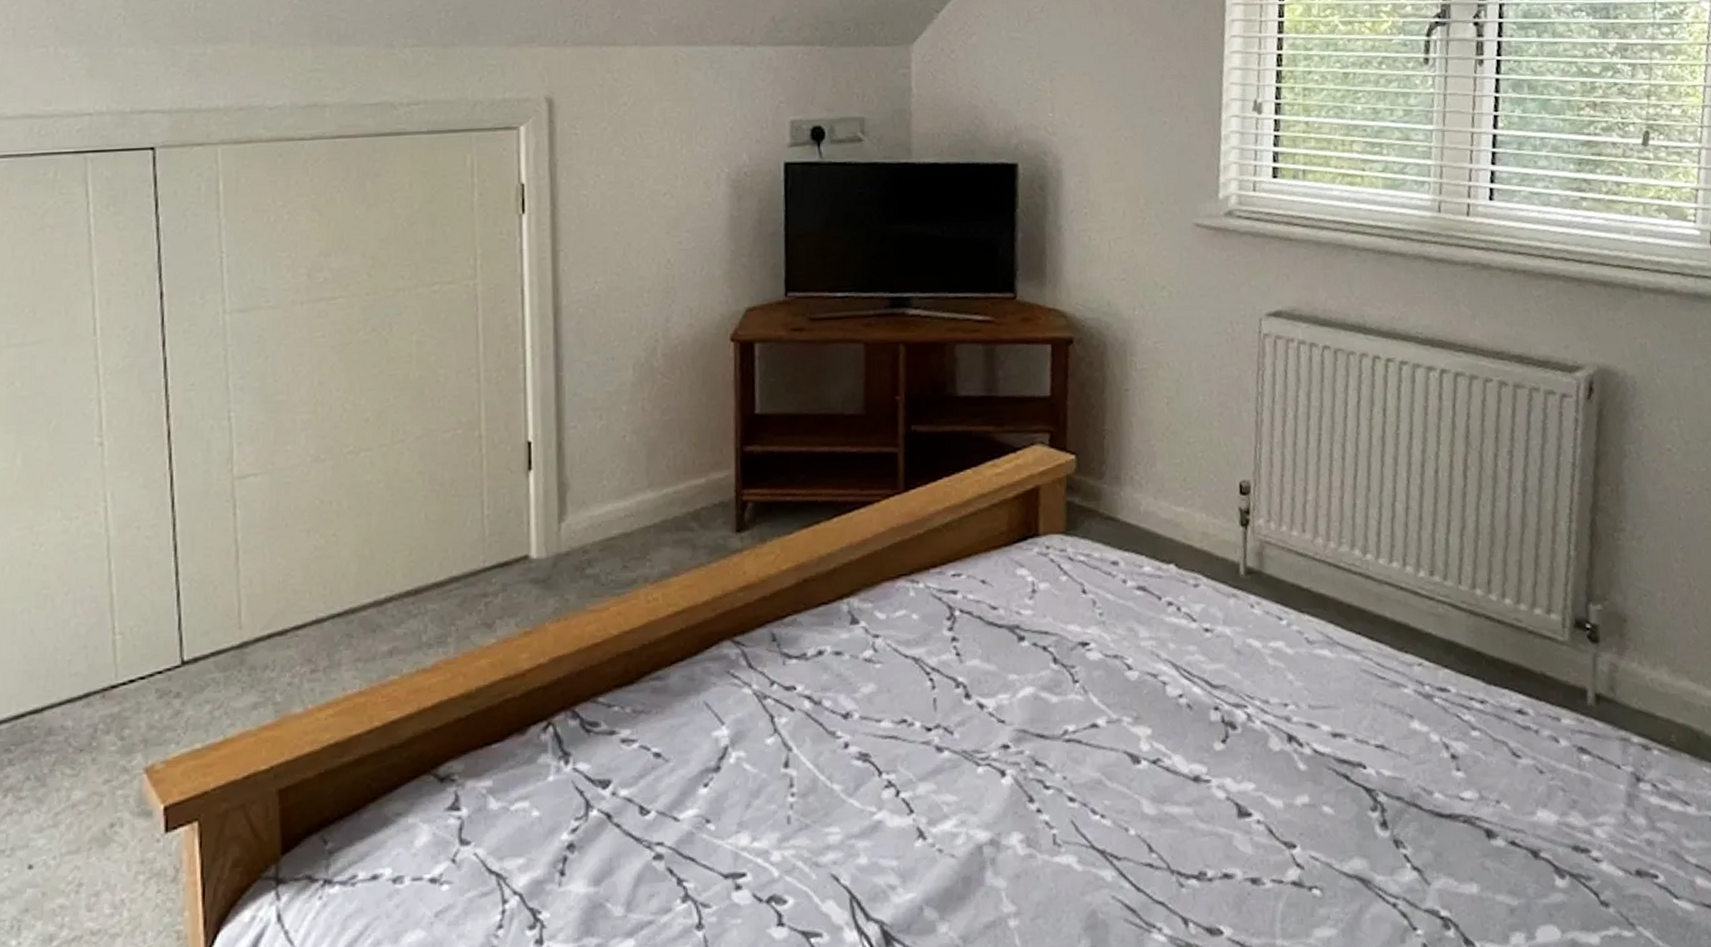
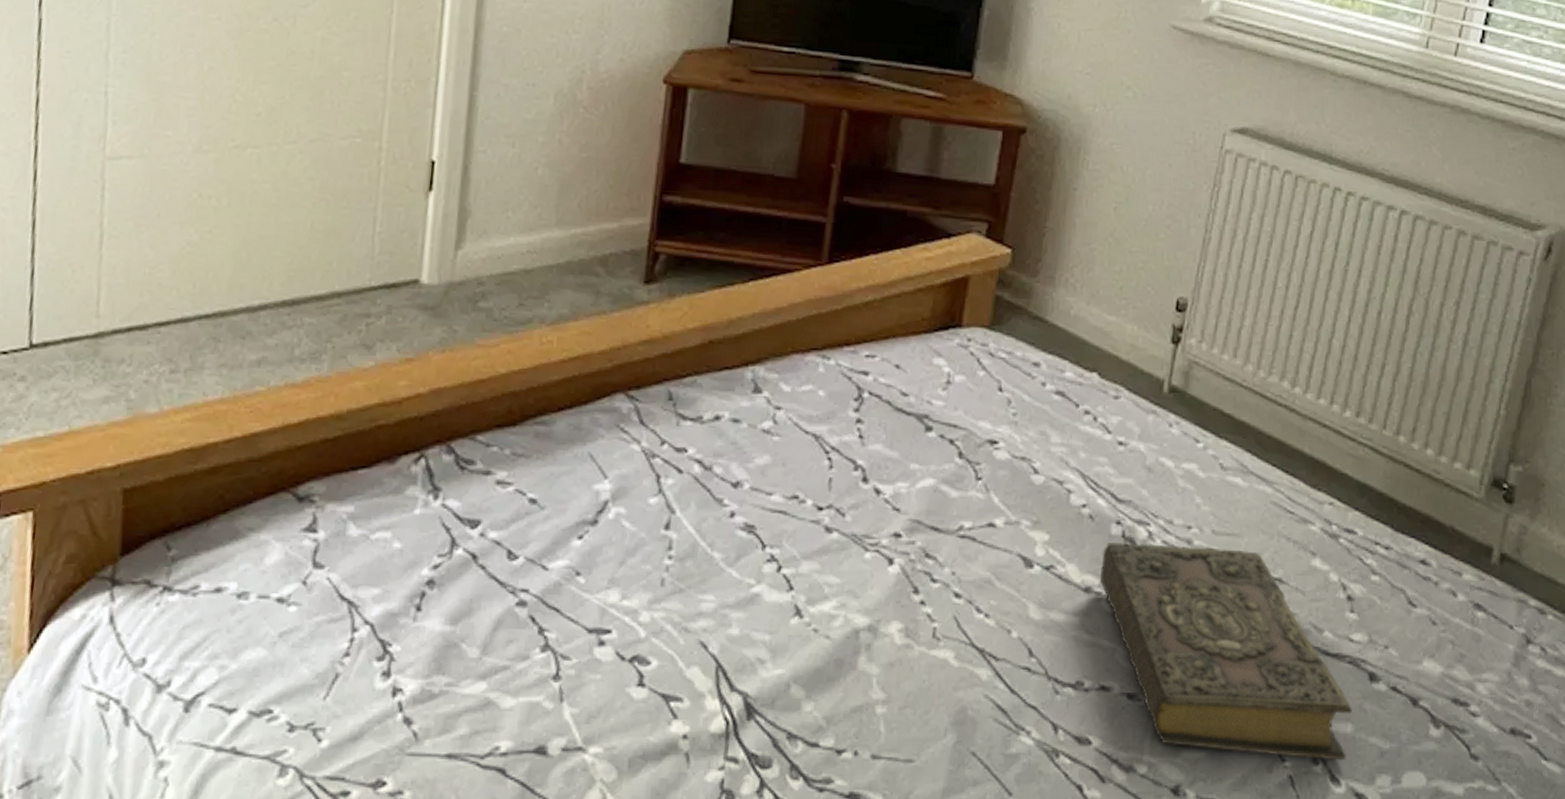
book: none [1205,721,1477,927] -> present [1100,541,1352,761]

